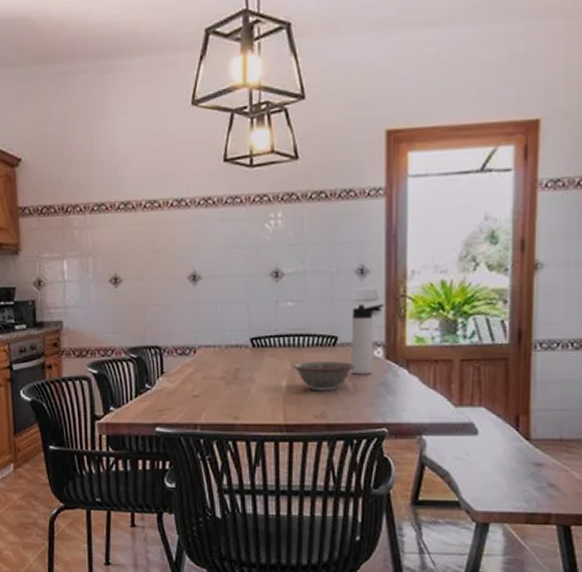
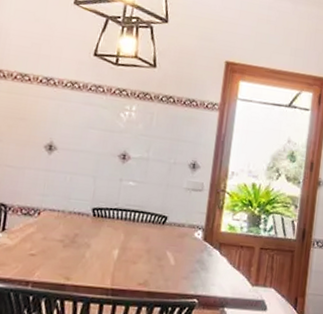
decorative bowl: present [291,360,356,391] -> none [125,235,179,263]
thermos bottle: present [351,304,385,375] -> none [174,193,208,252]

